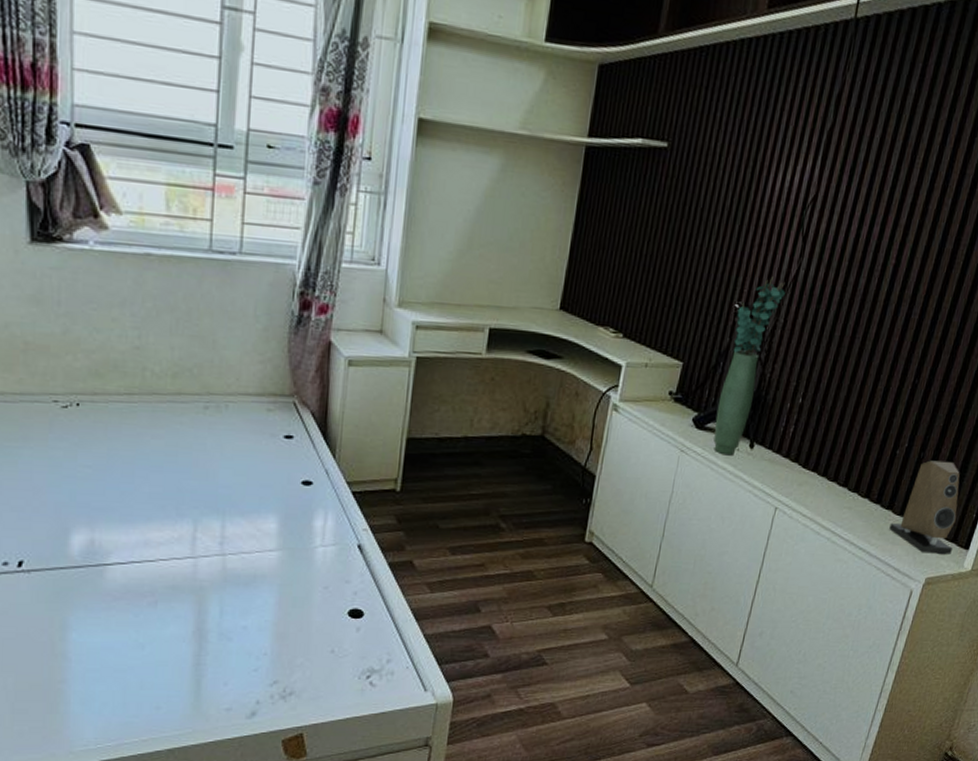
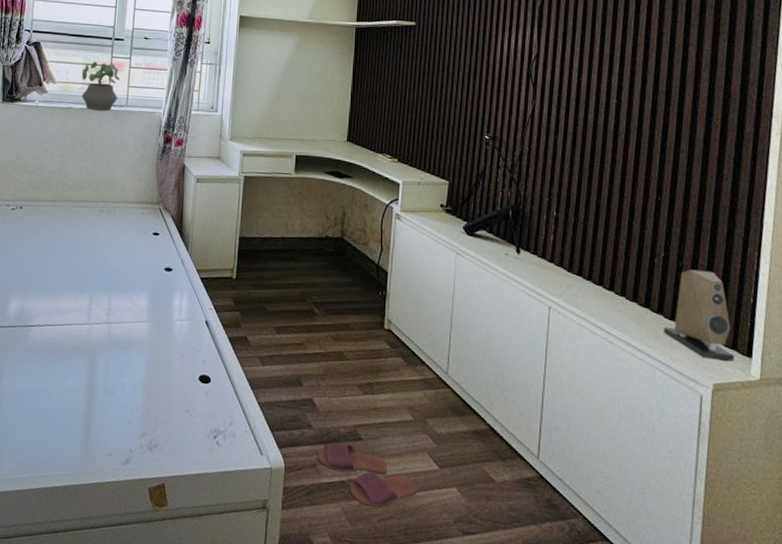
potted plant: none [166,180,228,262] -> present [81,61,120,112]
slippers: none [493,670,605,731] -> present [317,442,418,507]
vase: present [713,276,785,456] -> none [483,114,526,259]

